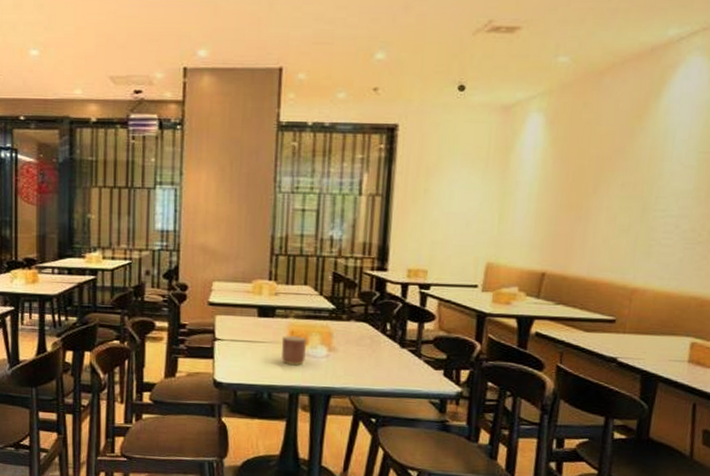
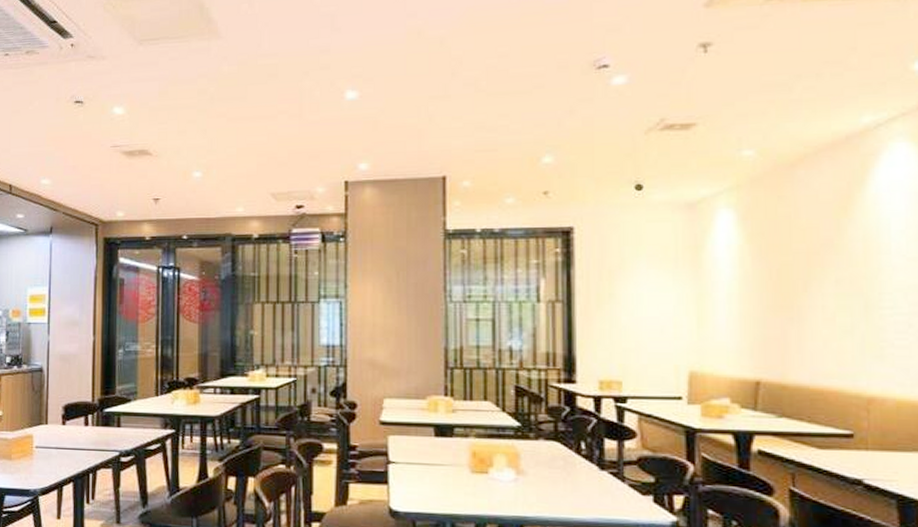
mug: present [281,335,306,365] -> none [463,457,491,491]

